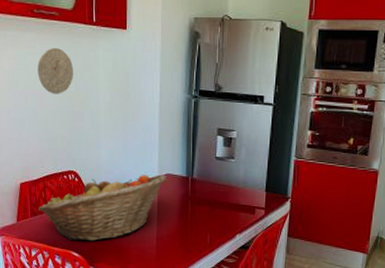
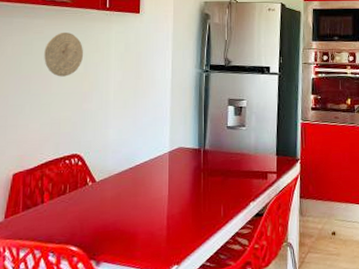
fruit basket: present [38,174,167,241] -> none [32,148,178,233]

